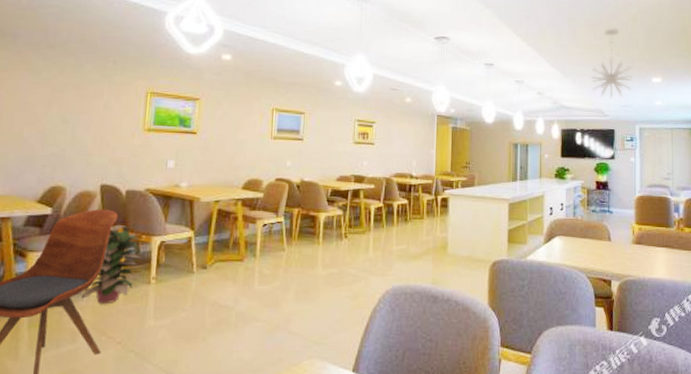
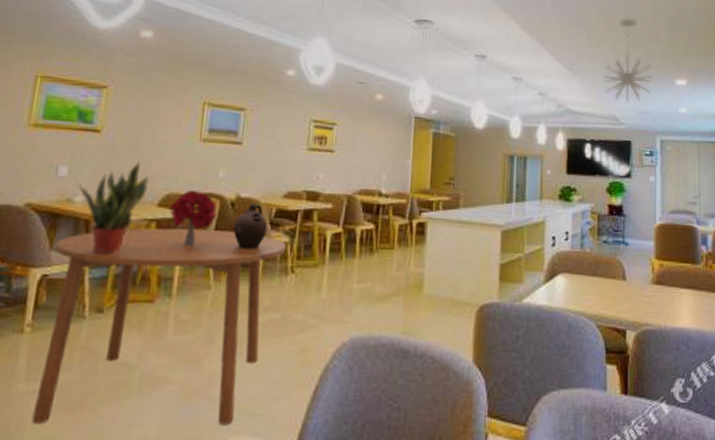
dining table: none [160,205,341,352] -> present [31,228,287,426]
potted plant: none [182,155,235,226] -> present [77,161,150,255]
bouquet: none [250,177,287,219] -> present [168,190,217,246]
ceramic jug: none [300,186,325,220] -> present [233,204,268,249]

